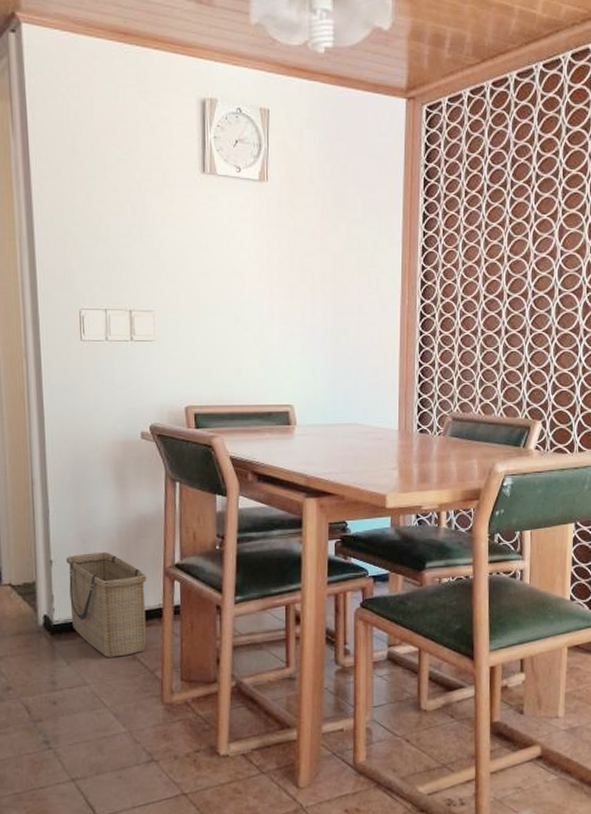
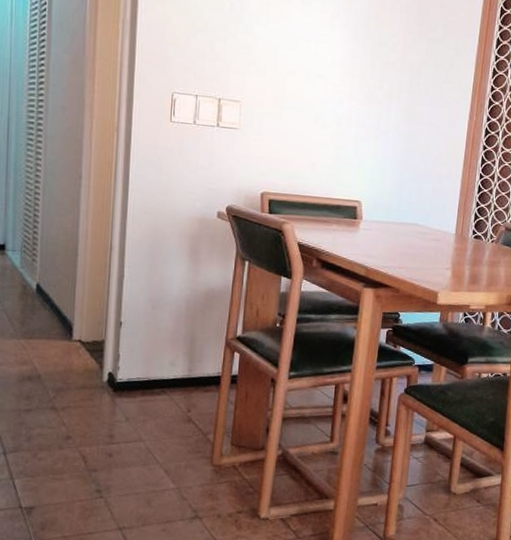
basket: present [65,551,147,658] -> none [134,318,209,418]

